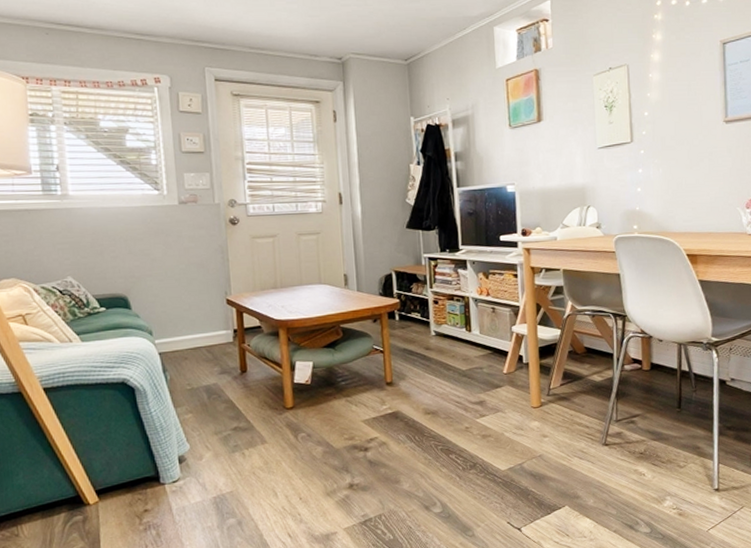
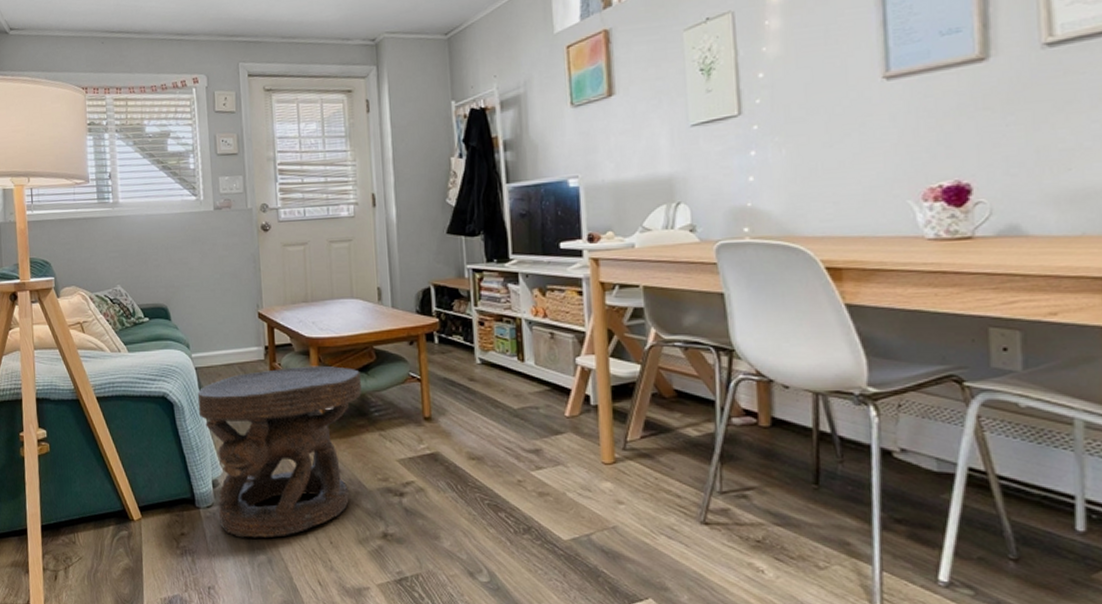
carved stool: none [161,344,330,506] -> present [197,365,363,539]

